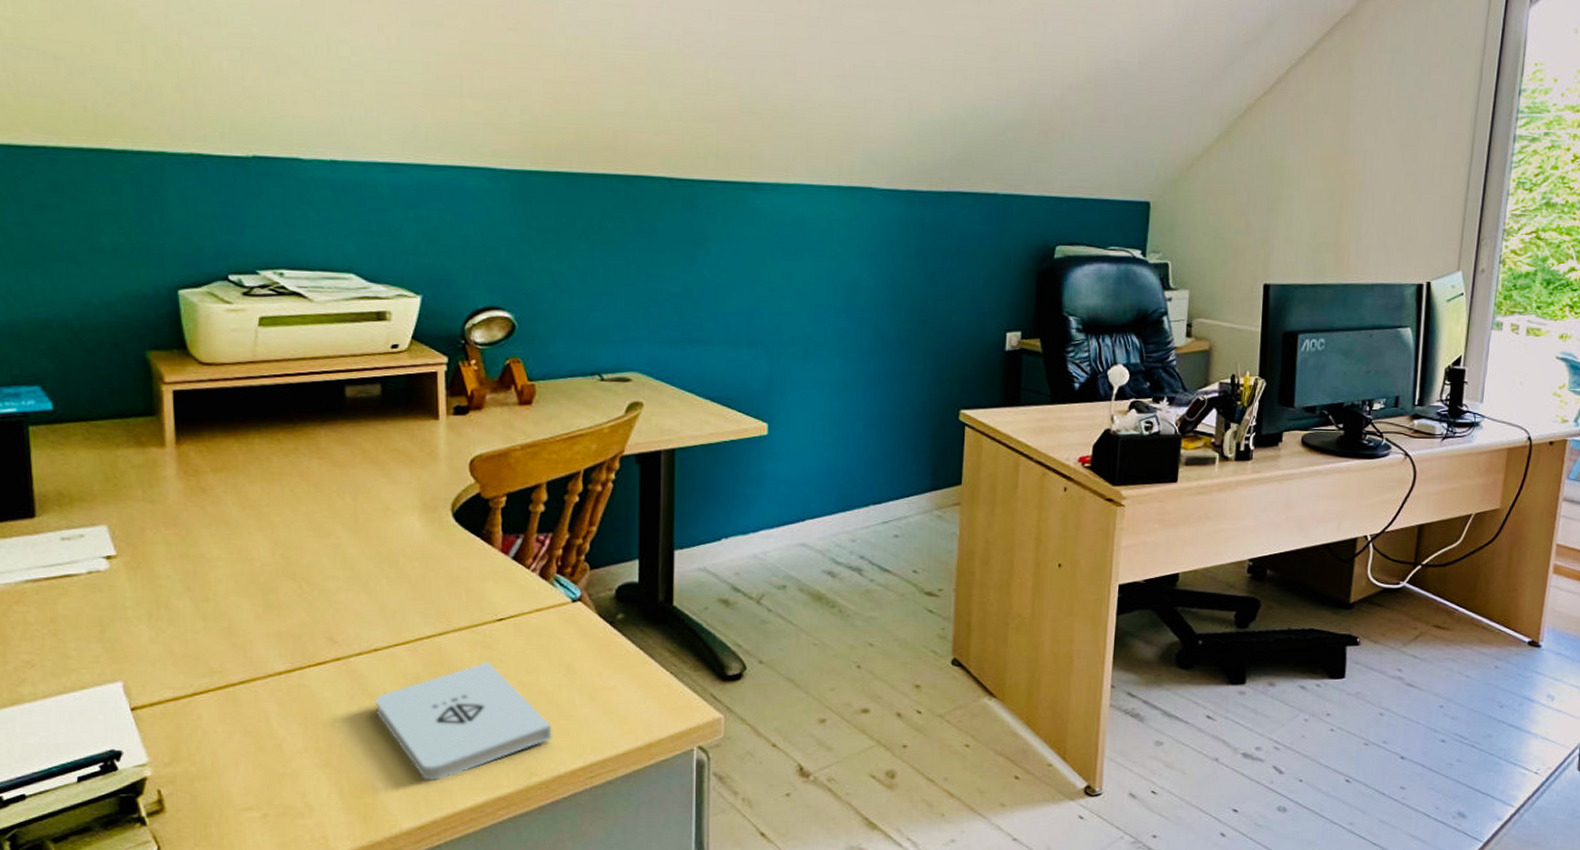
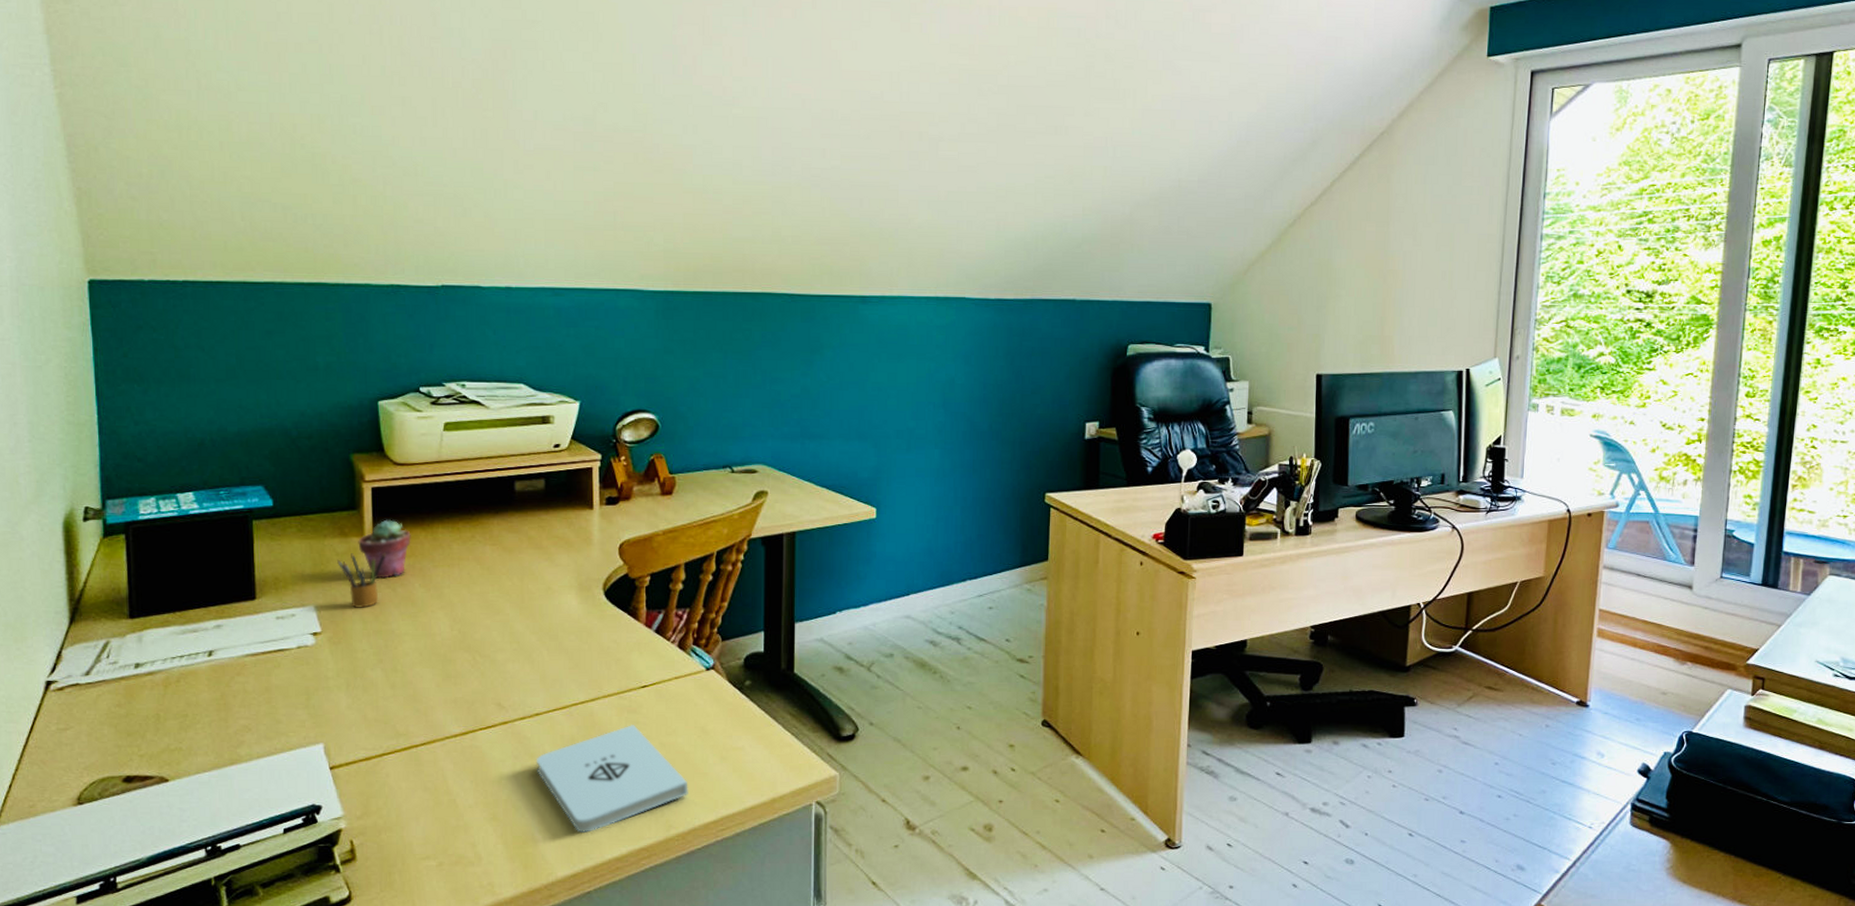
pencil box: none [133,465,192,530] -> present [337,552,386,609]
potted succulent: none [158,427,222,495] -> present [358,519,411,579]

